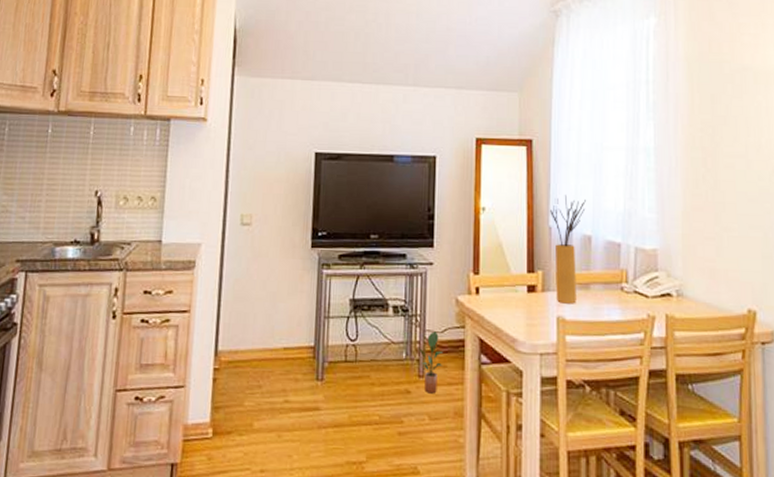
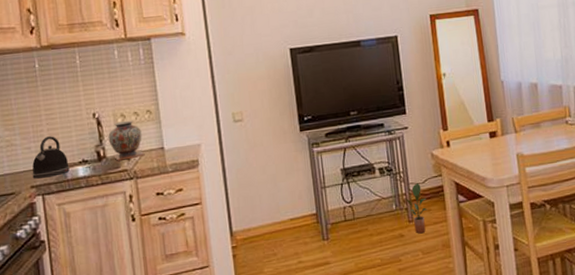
kettle: none [20,208,60,253] -> present [32,136,70,179]
decorative vase: none [105,204,142,248] -> present [108,120,145,161]
vase: present [550,195,586,304] -> none [500,52,531,143]

